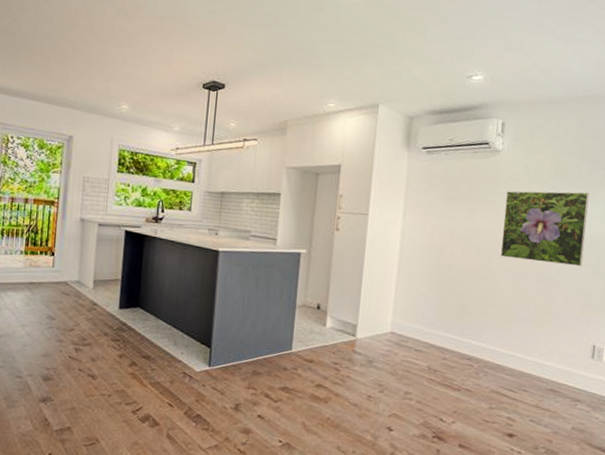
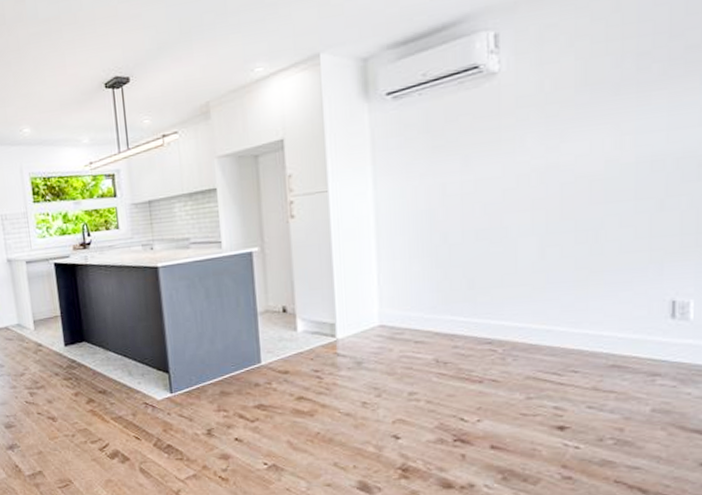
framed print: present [500,191,589,267] -> none [514,98,642,209]

